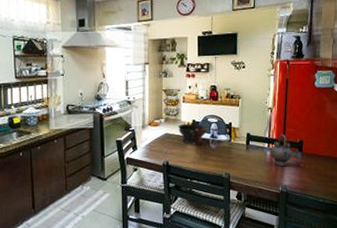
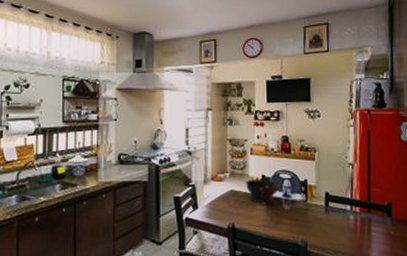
teapot: present [271,134,293,167] -> none [354,195,381,234]

